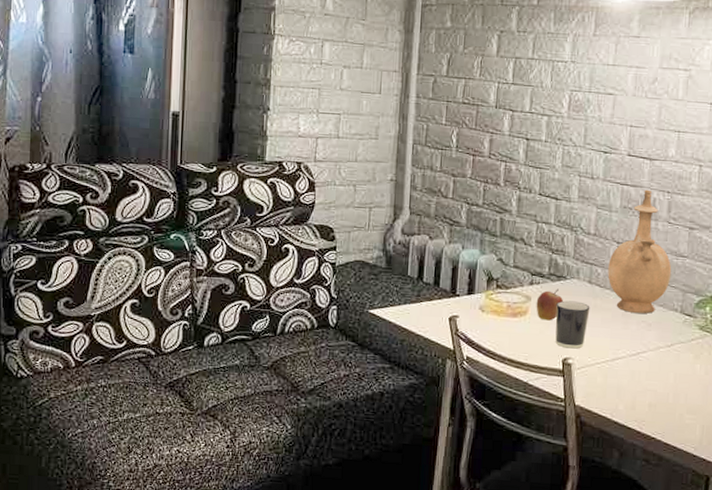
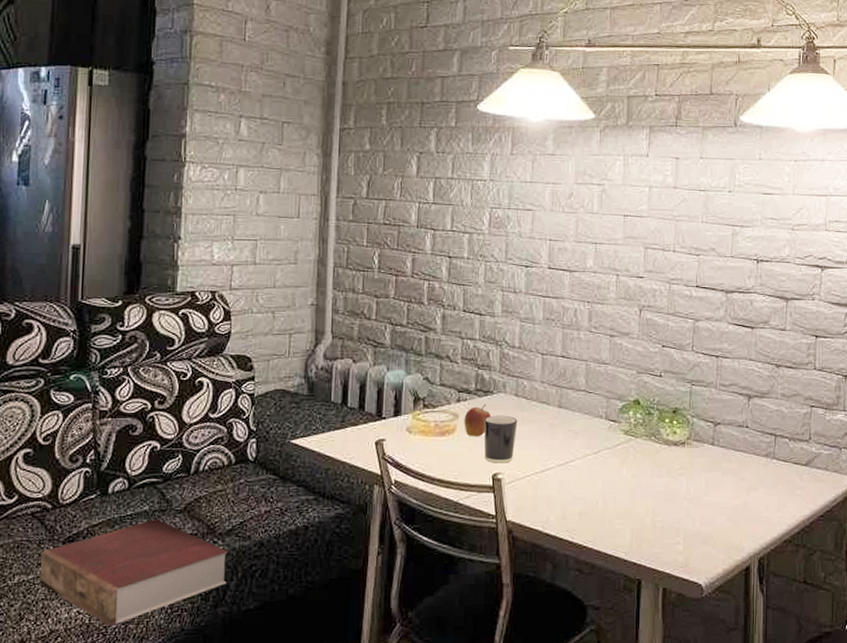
book: none [146,373,310,466] -> present [40,519,228,626]
vase: present [608,189,672,314] -> none [534,300,595,422]

